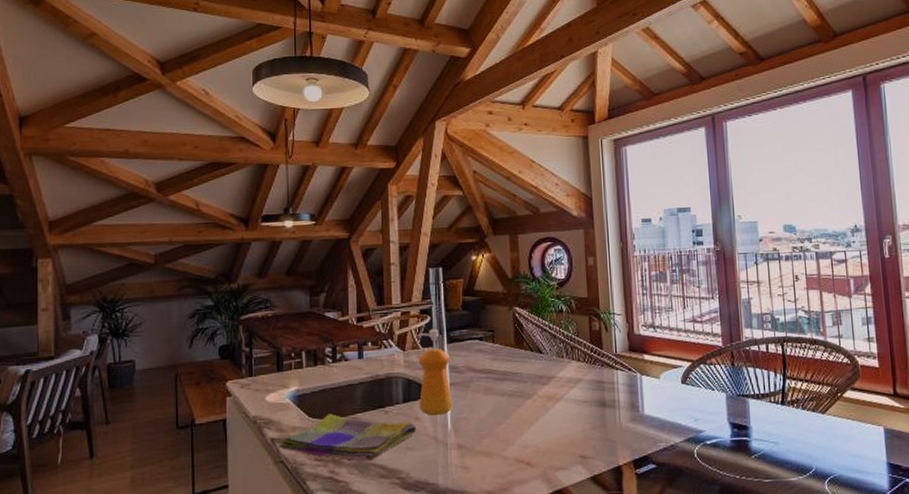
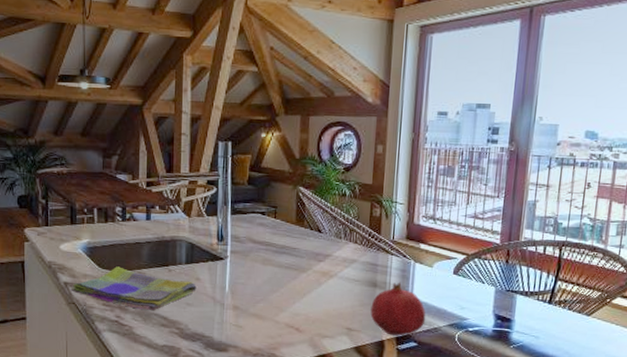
soap dispenser: present [417,328,453,417] -> none [200,199,232,279]
fruit: none [602,398,661,459] -> present [370,282,426,336]

